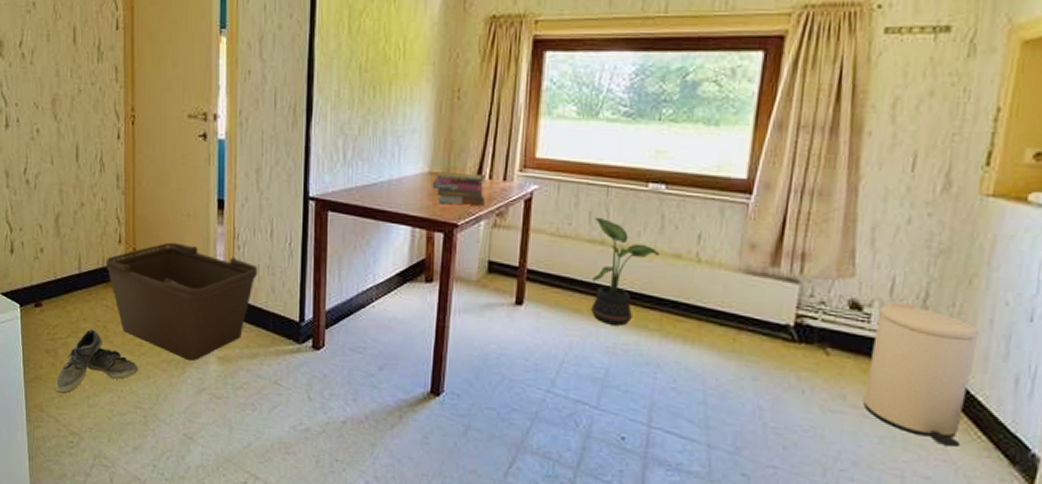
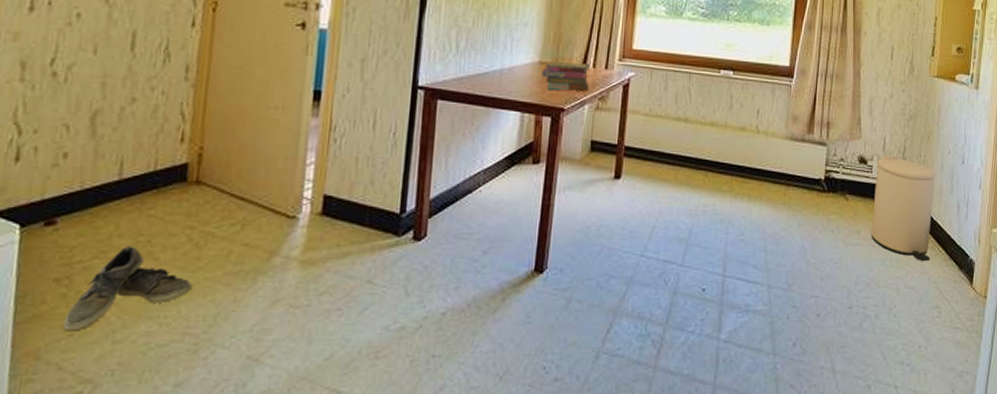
bicycle basket: present [106,242,258,361] -> none [159,138,356,270]
potted plant: present [591,217,659,326] -> none [677,98,729,190]

